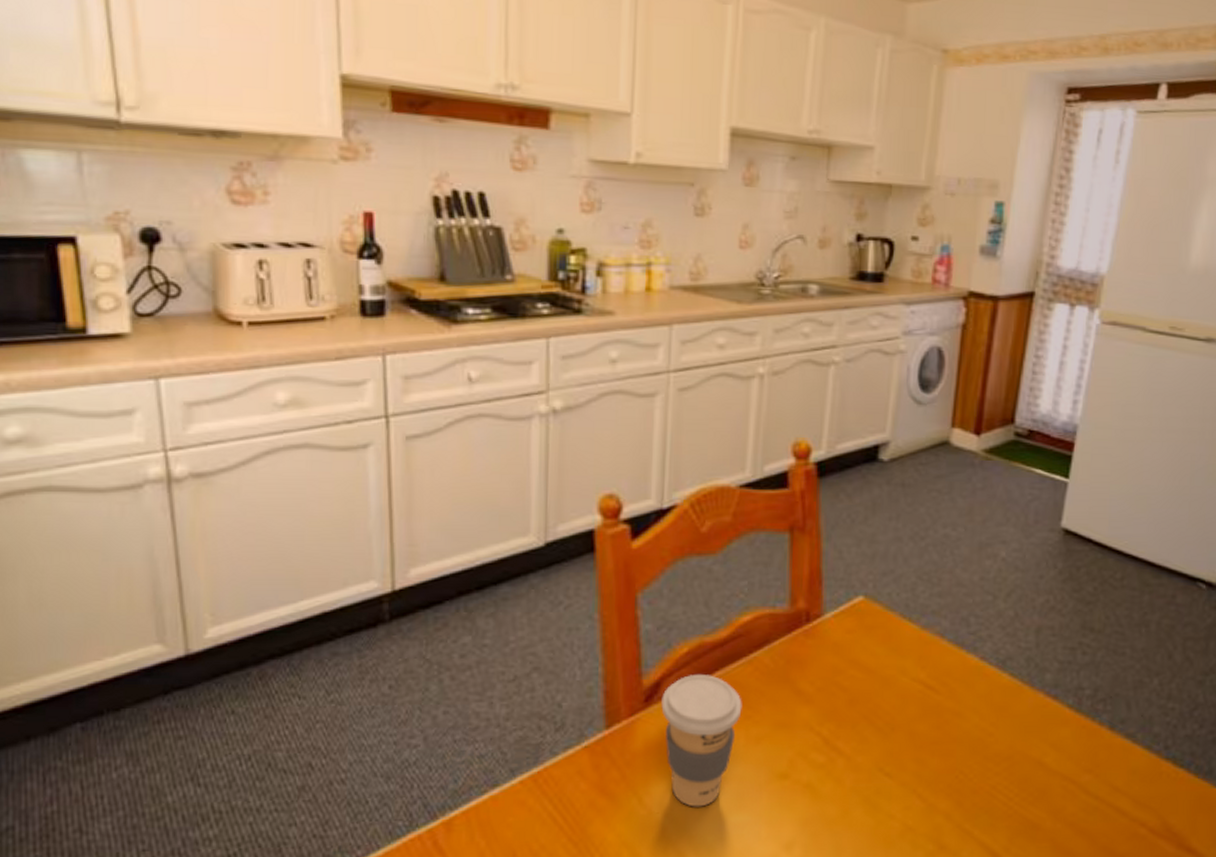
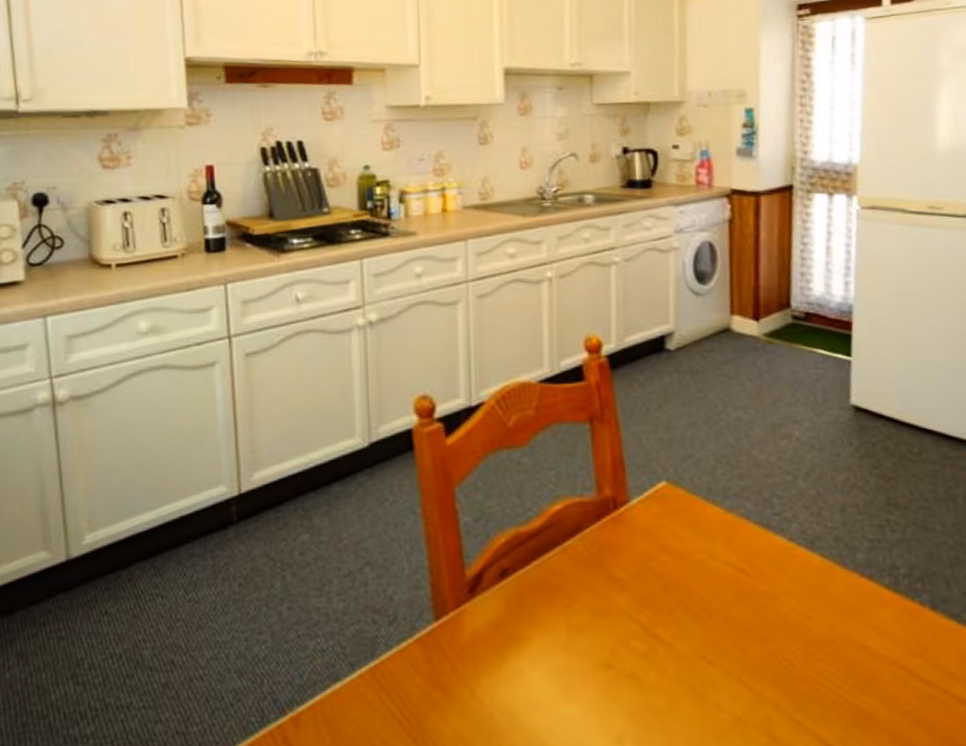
coffee cup: present [661,673,742,807] -> none [484,563,561,700]

